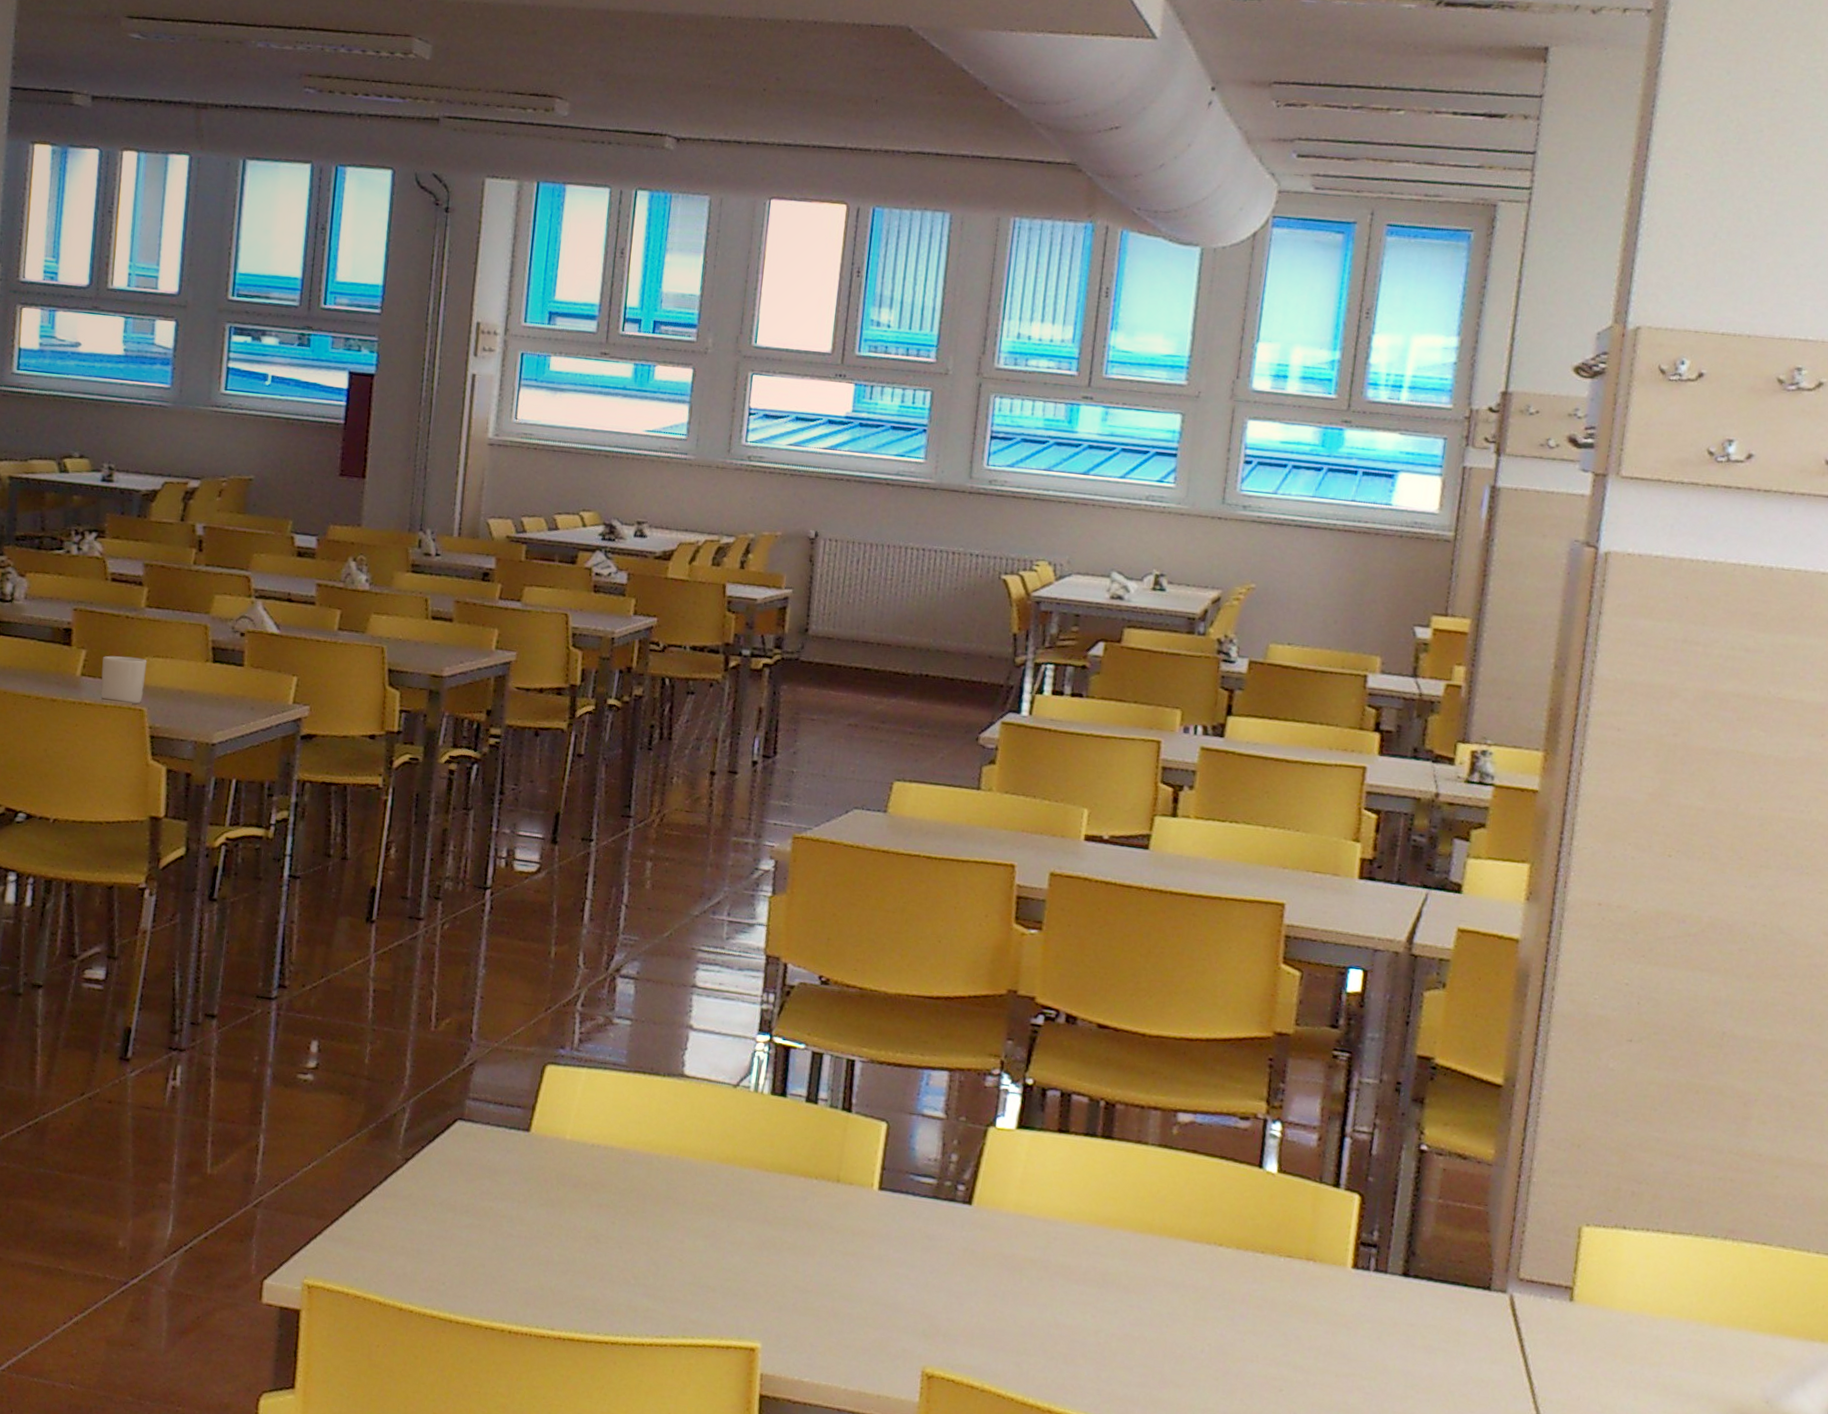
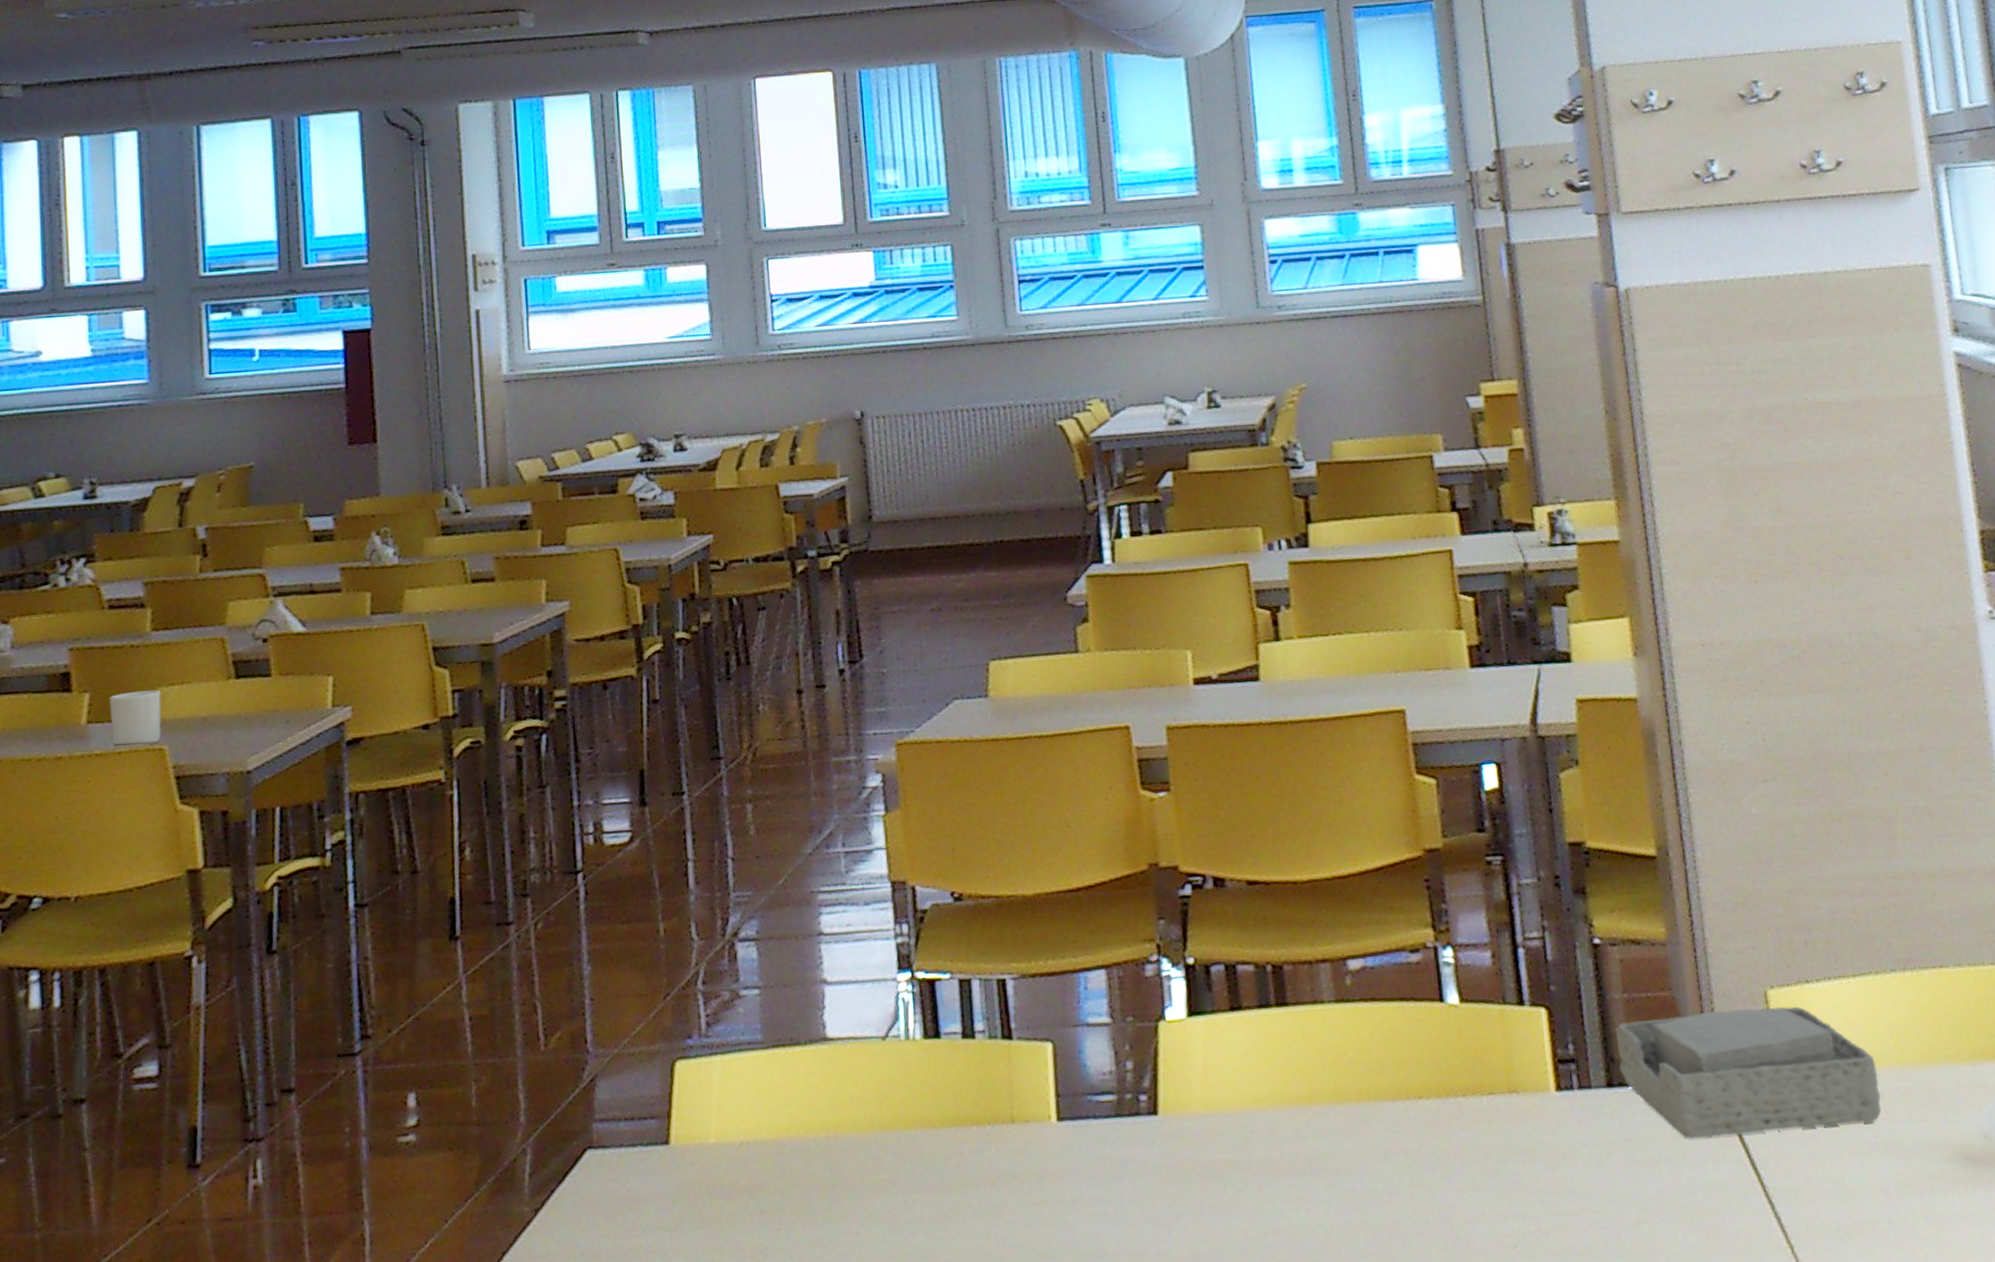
napkin holder: none [1418,1224,1674,1364] -> present [1616,1006,1882,1139]

